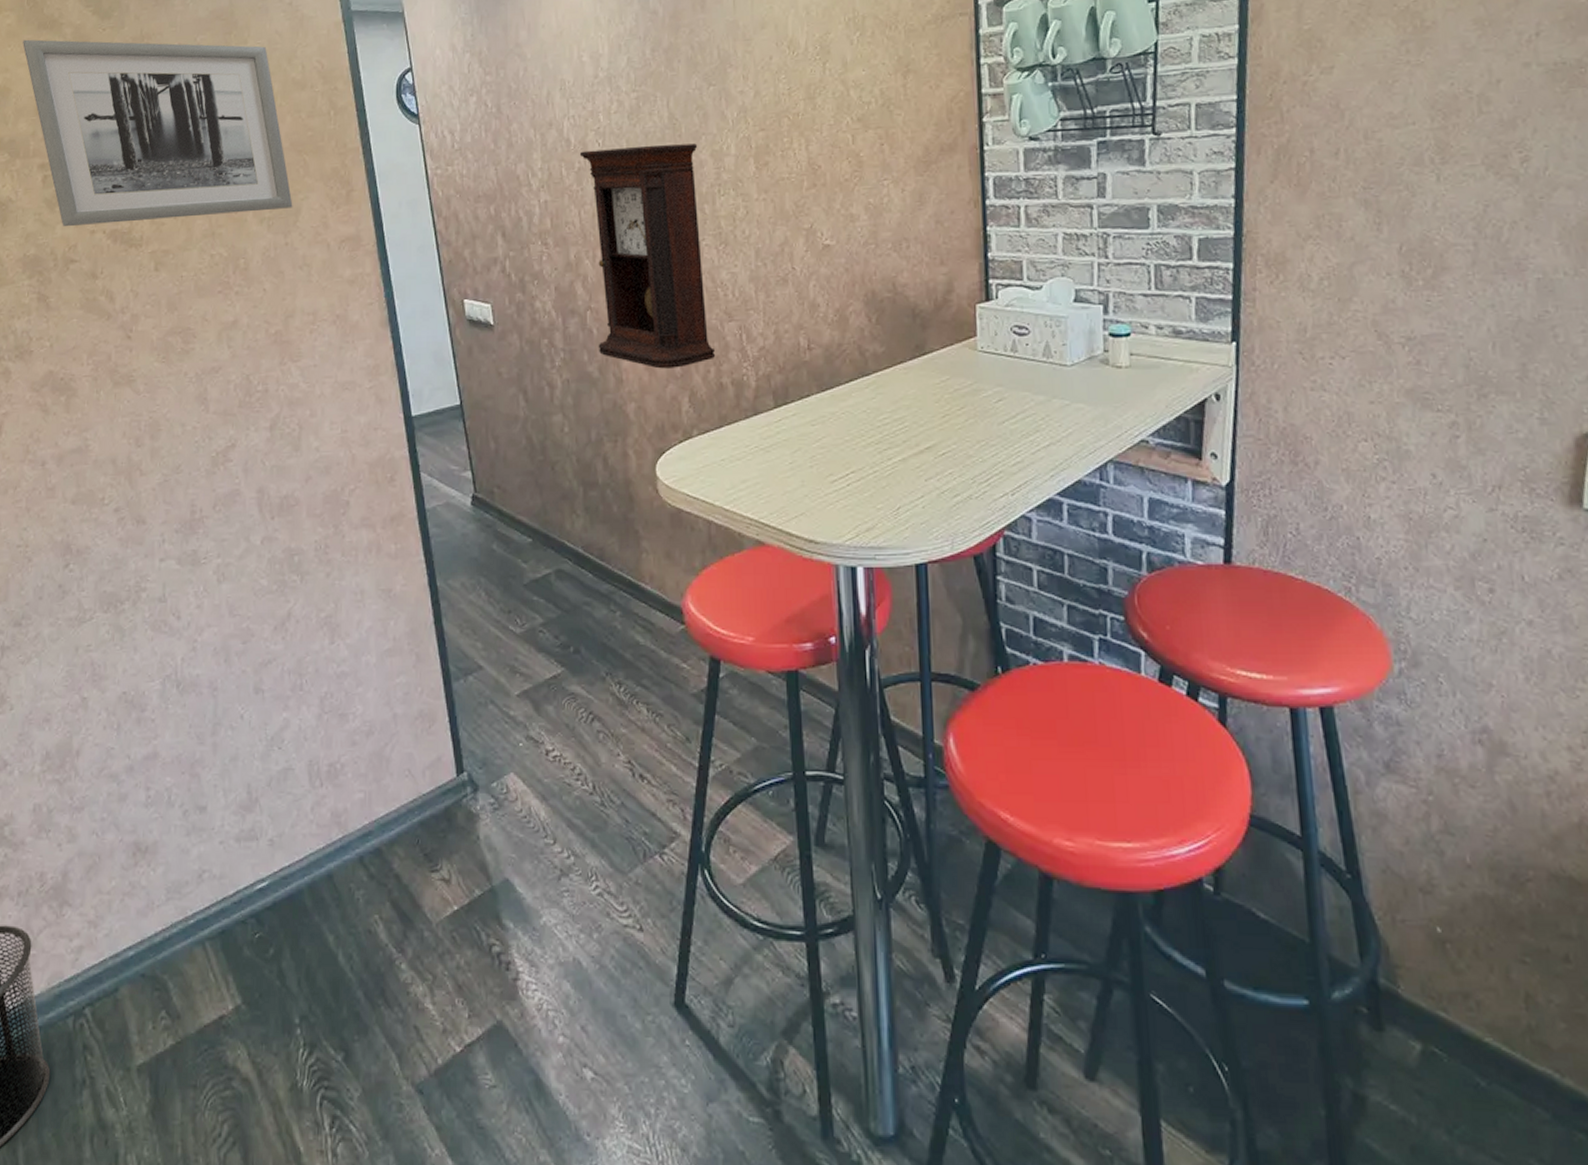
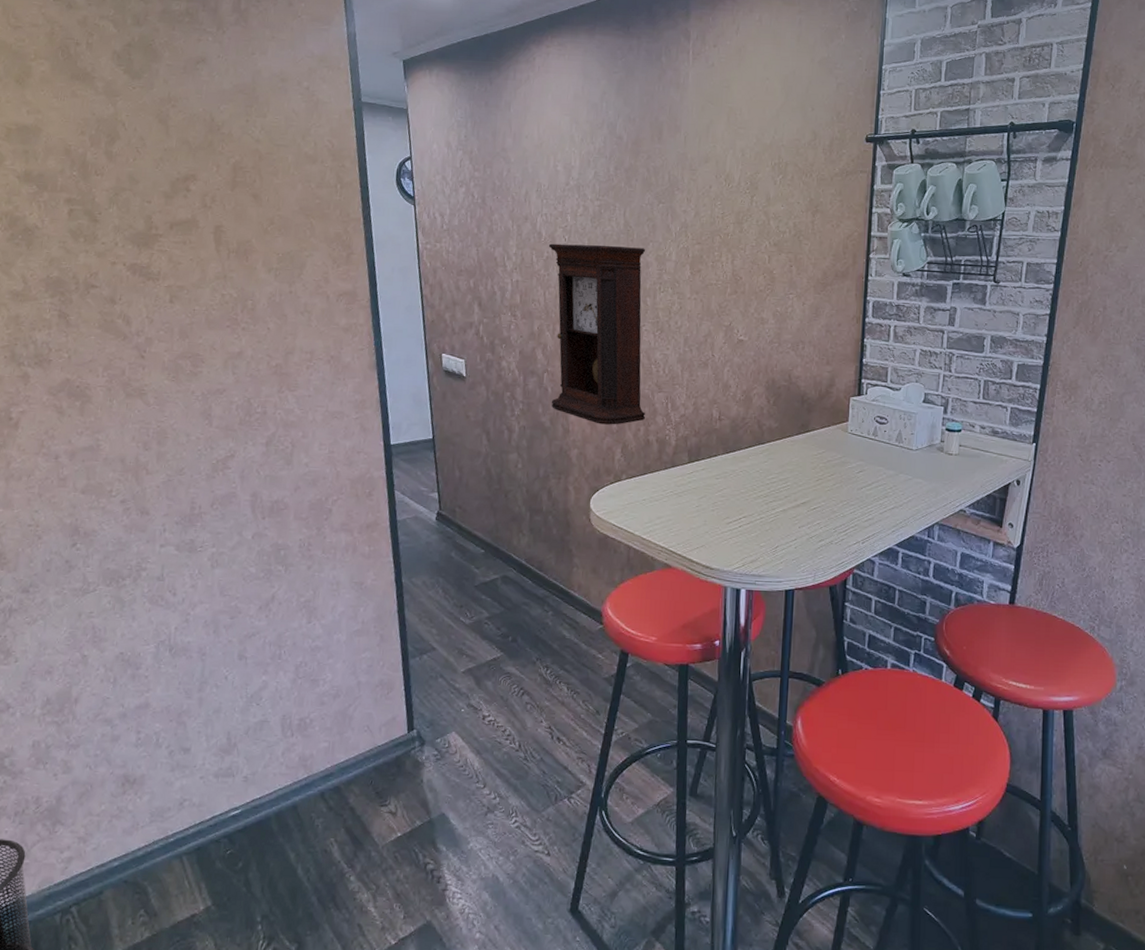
wall art: present [23,39,293,226] -> none [55,87,299,263]

